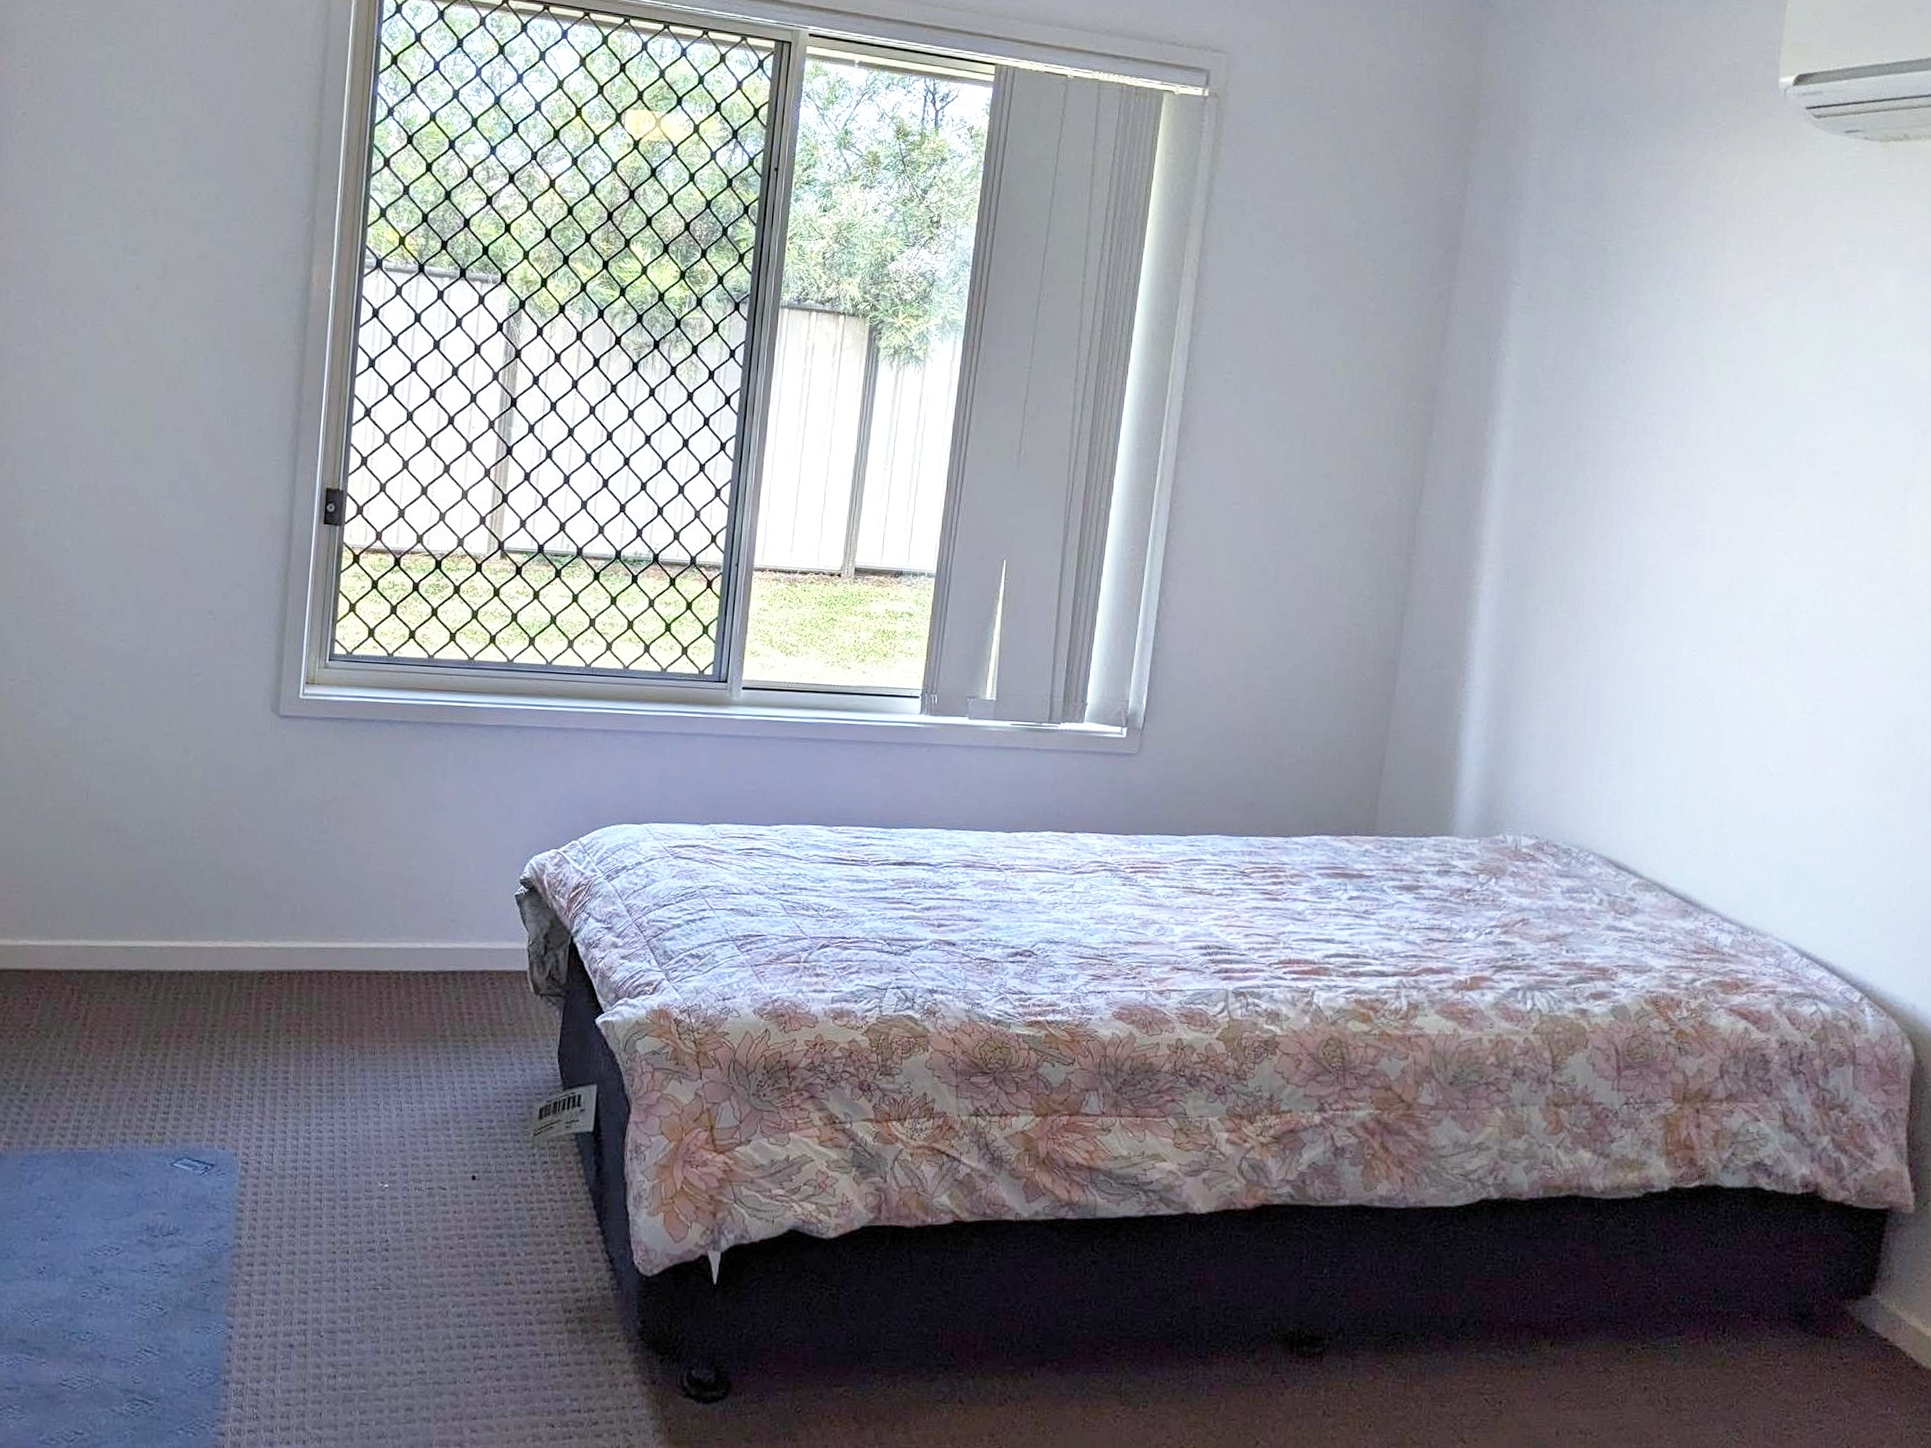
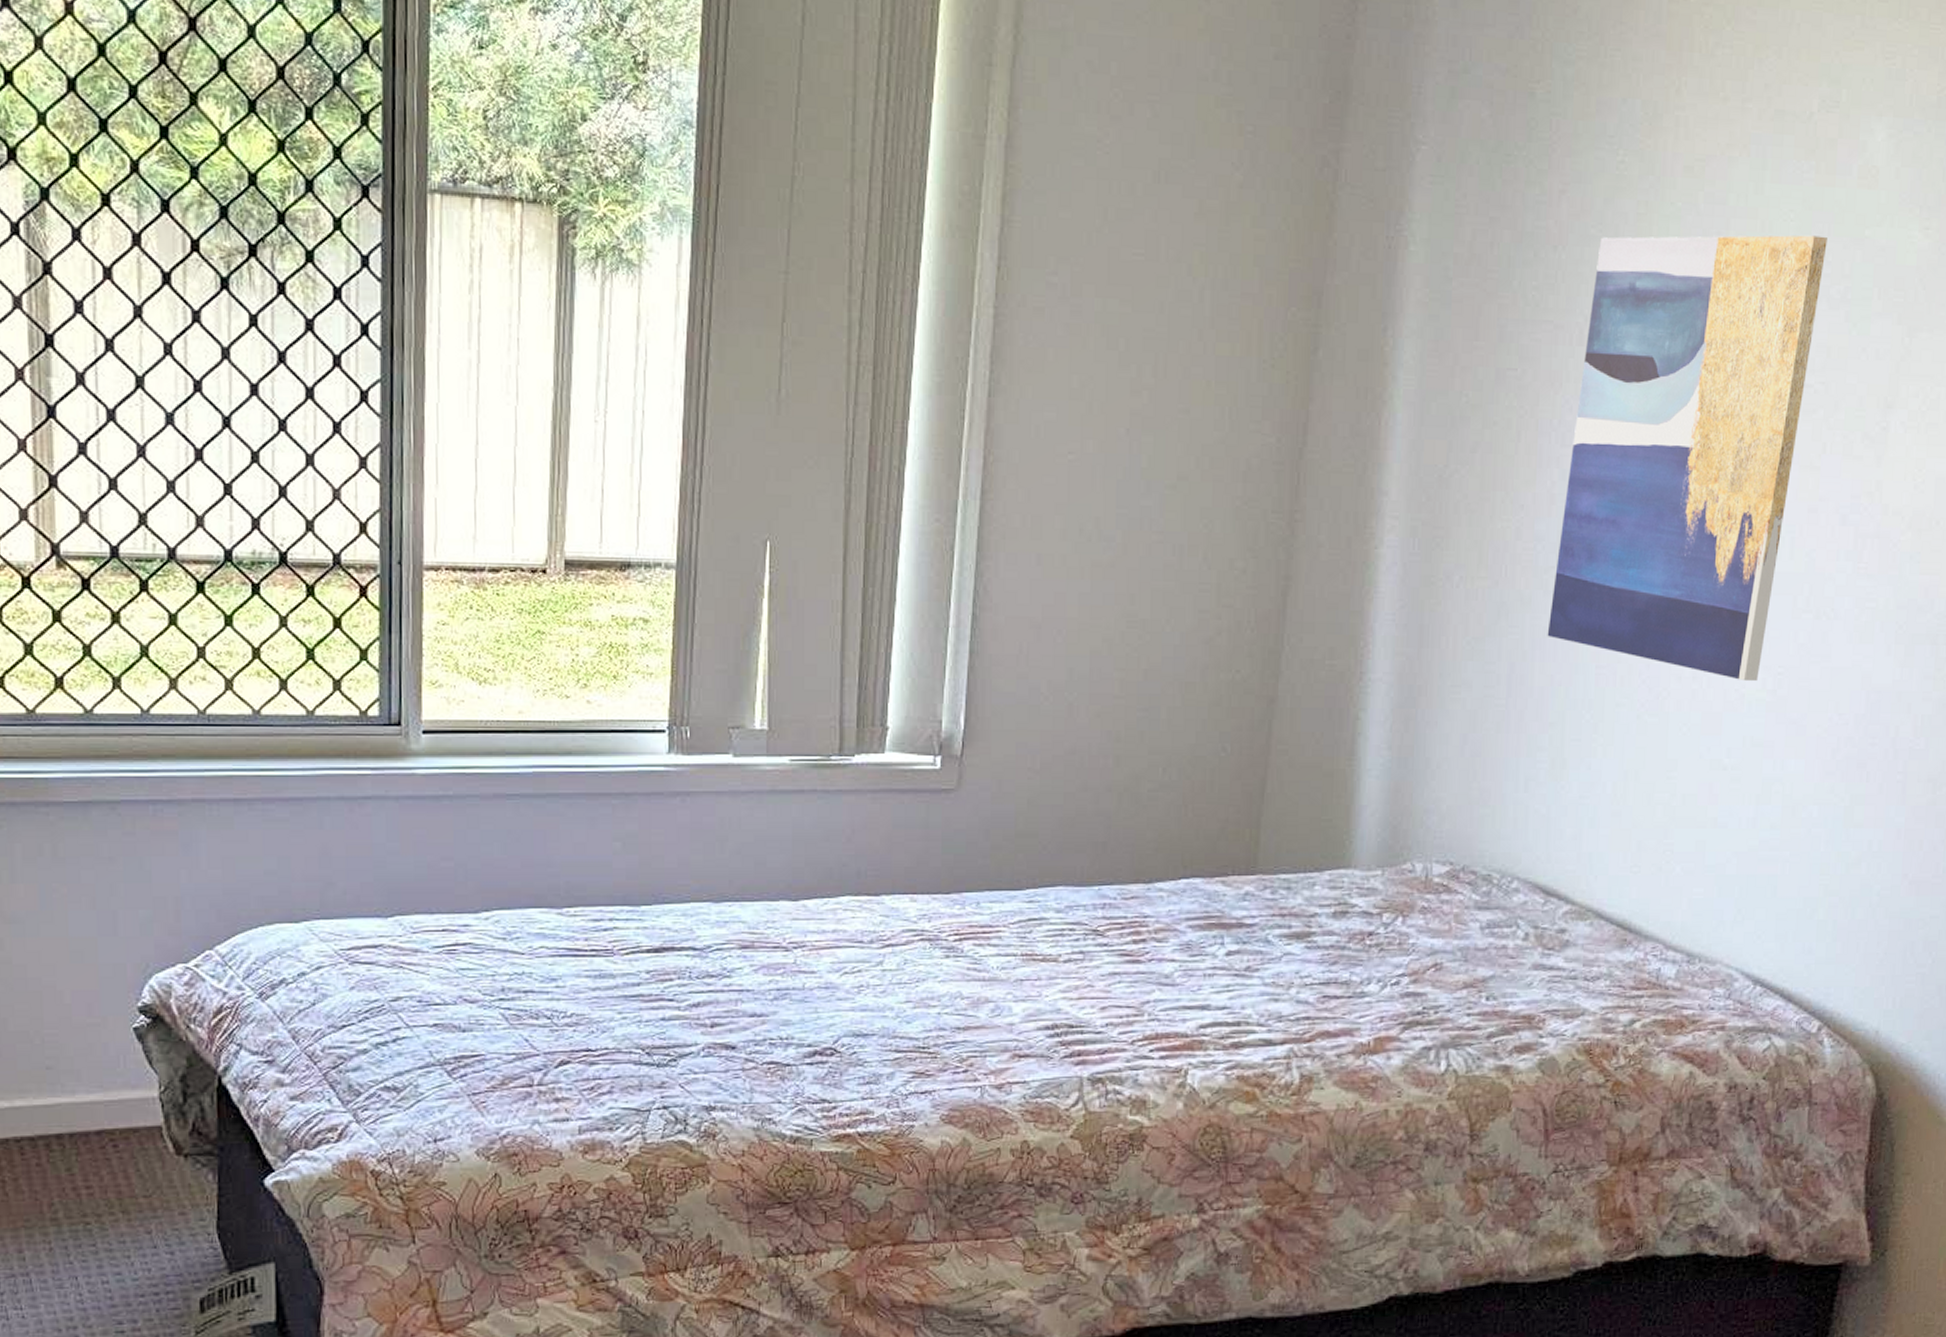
wall art: none [1618,355,1850,705] -> present [1547,235,1827,682]

